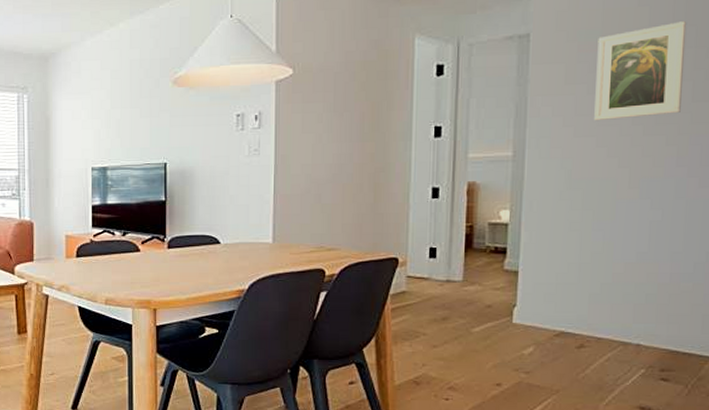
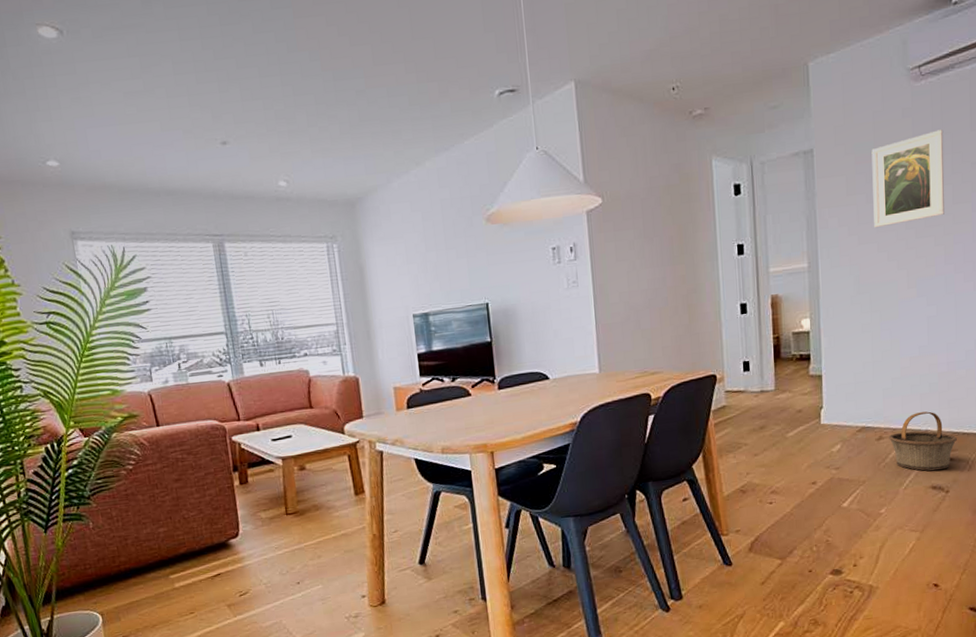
basket: none [592,324,675,390] -> present [889,411,957,471]

